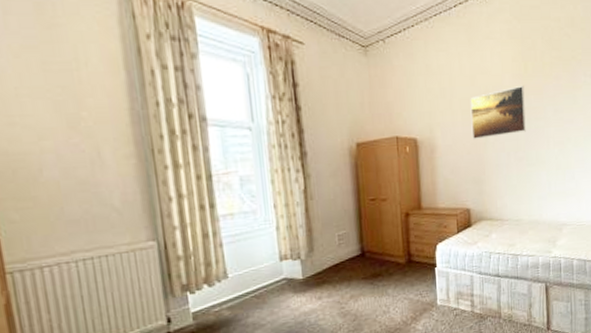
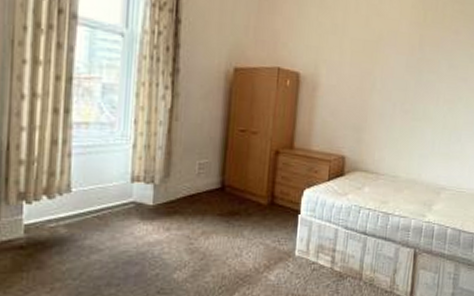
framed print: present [470,85,526,140] -> none [358,34,421,84]

